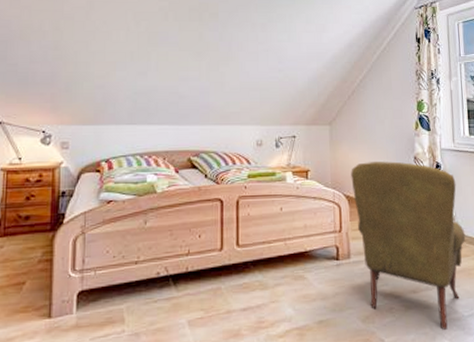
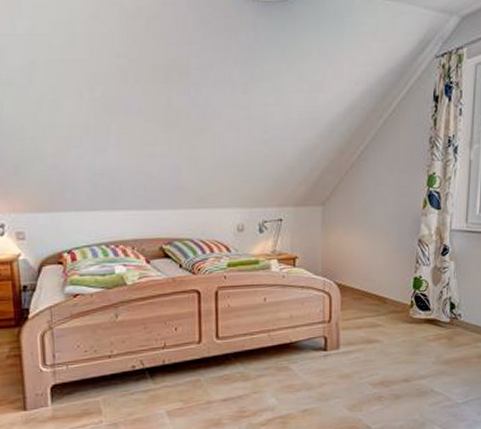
armchair: present [351,161,466,330] -> none [344,245,469,417]

